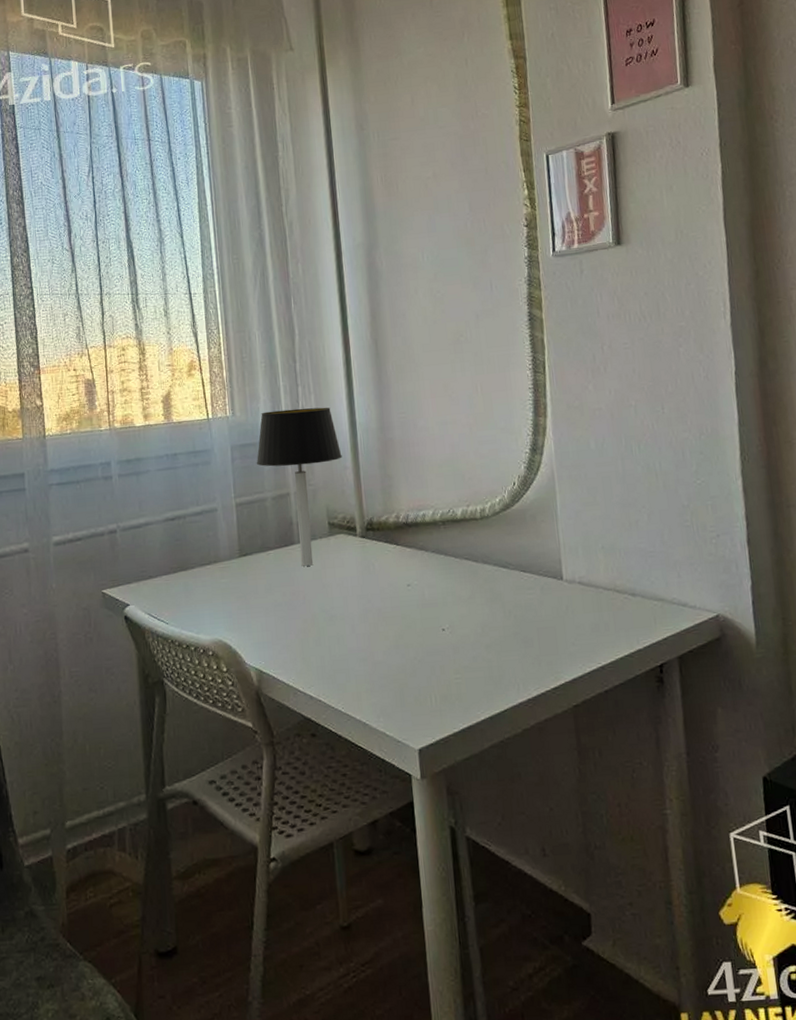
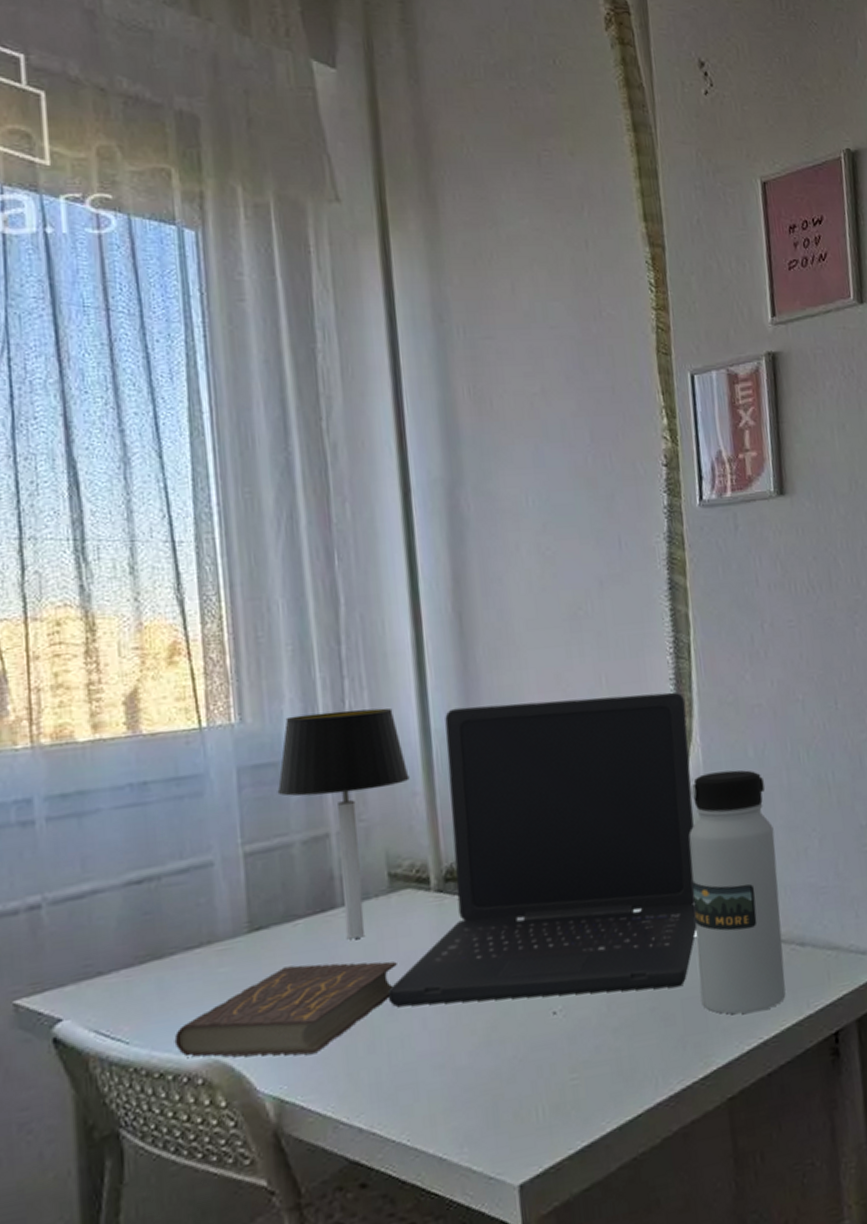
book: none [195,581,335,643] -> present [174,961,397,1058]
laptop: none [329,398,550,619] -> present [388,692,698,1007]
water bottle: none [543,458,620,644] -> present [688,770,786,1015]

